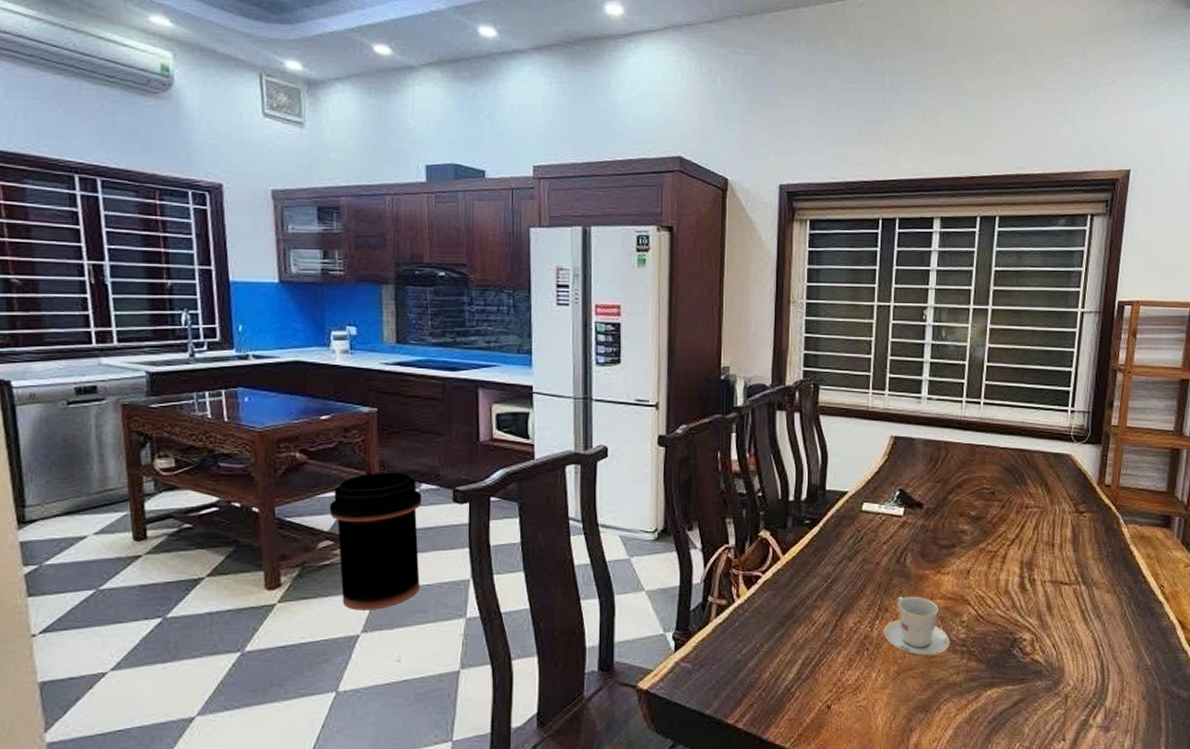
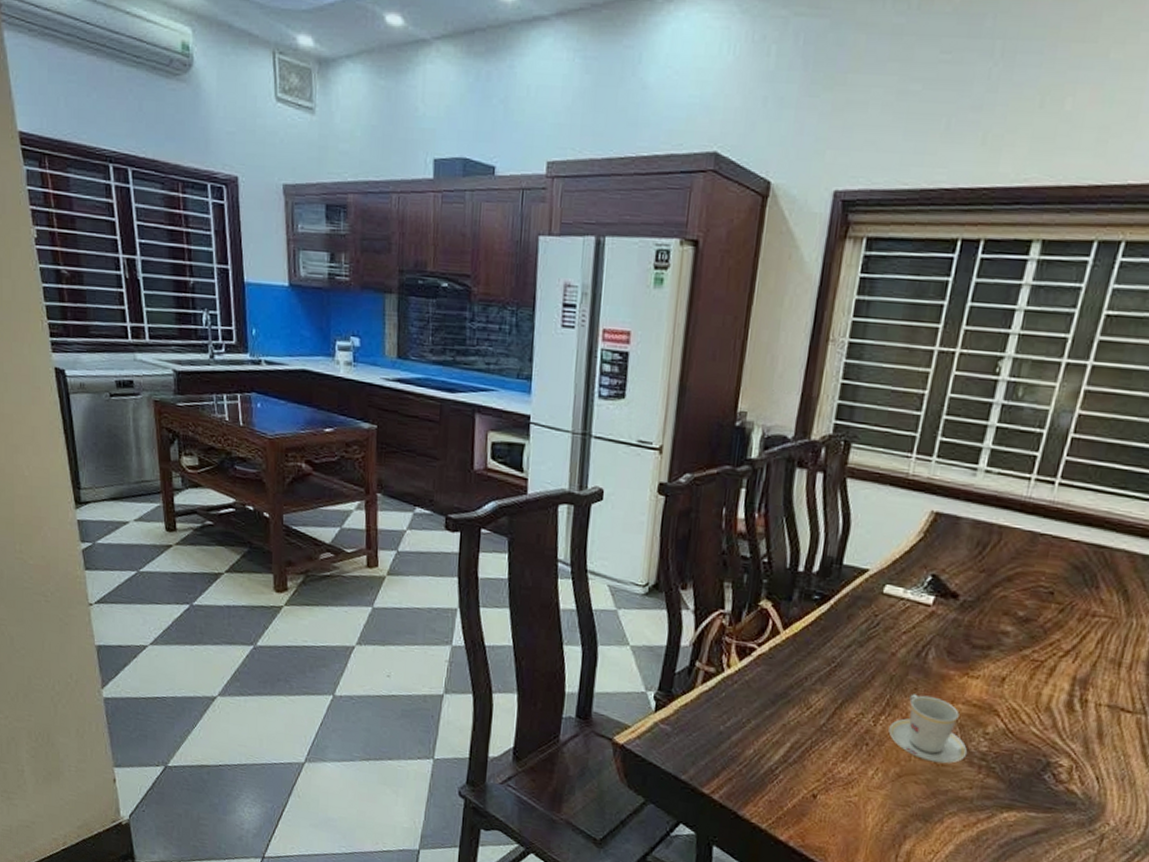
trash can: present [329,472,422,611] -> none [331,491,416,625]

